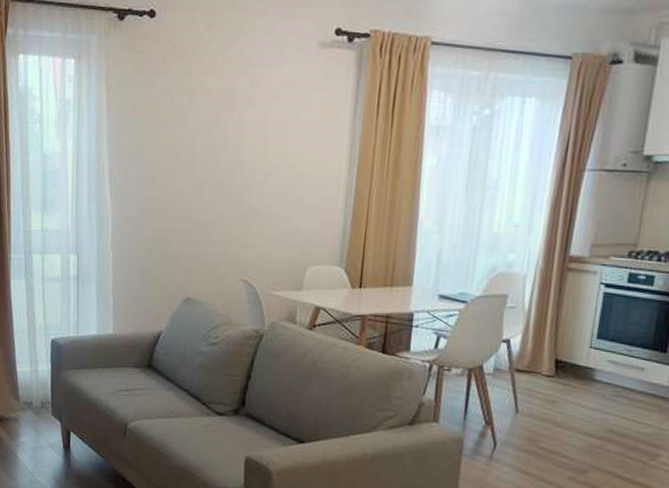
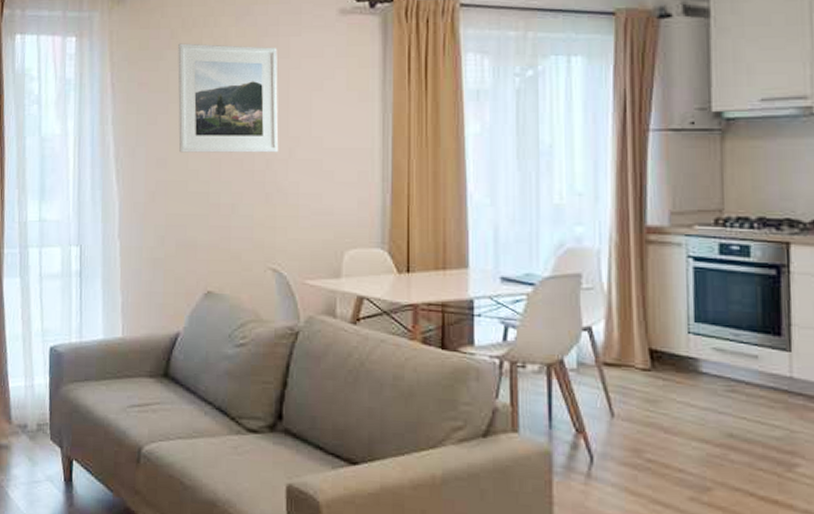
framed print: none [166,69,260,177] -> present [177,43,279,153]

